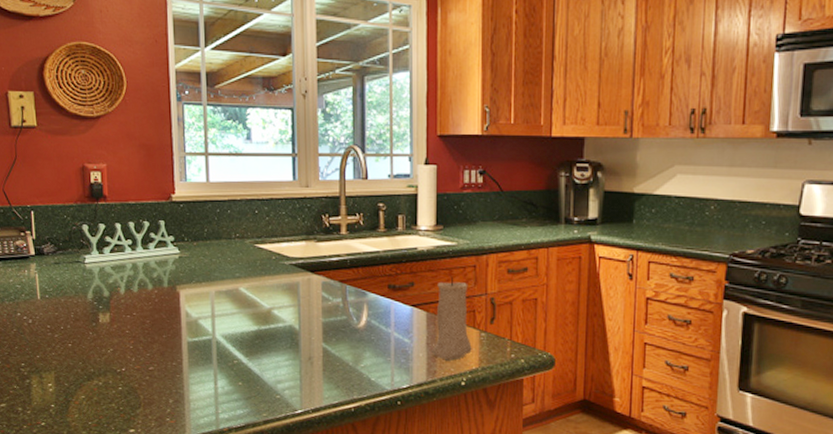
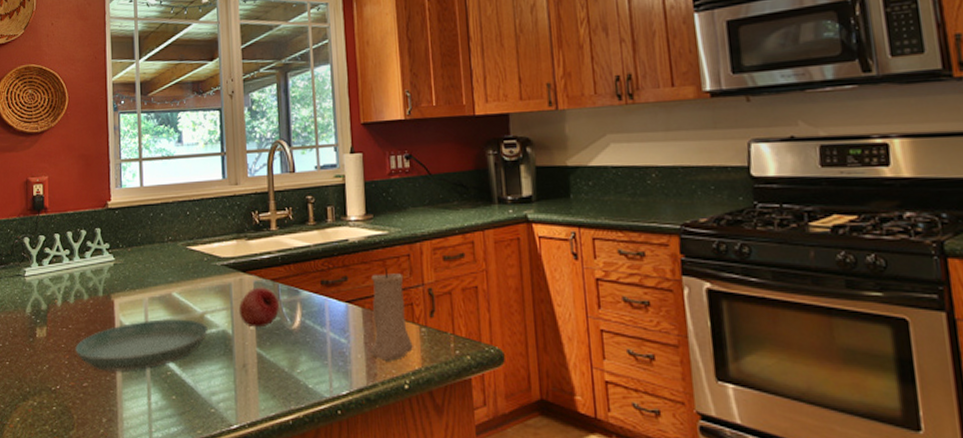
saucer: none [140,311,275,358] -> present [75,318,208,371]
fruit: none [306,287,346,325] -> present [238,287,279,328]

